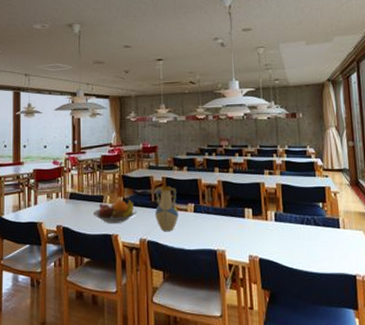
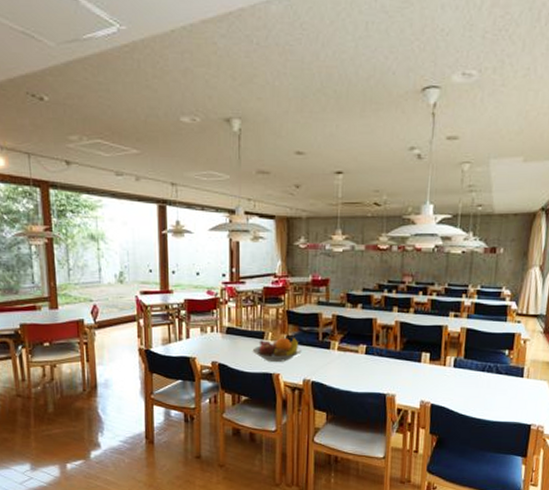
vase: present [155,186,178,231] -> none [322,324,348,372]

